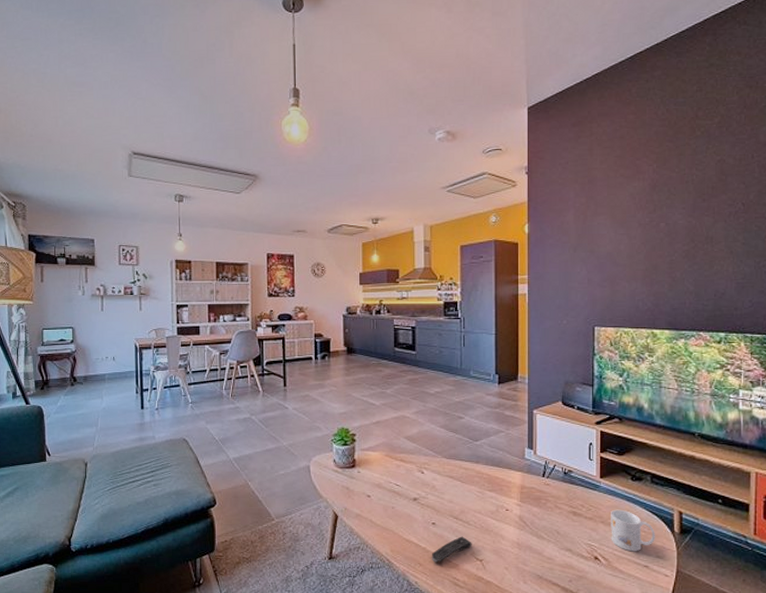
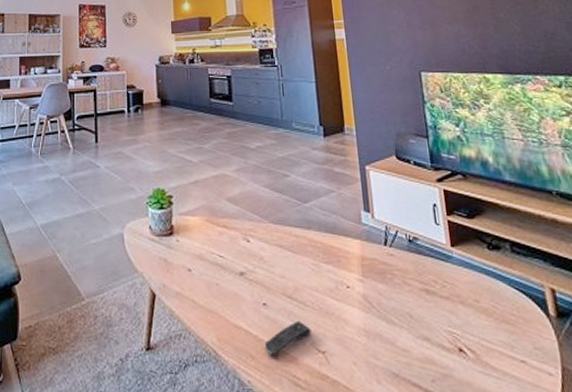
mug: present [611,509,656,552] -> none [469,286,529,342]

